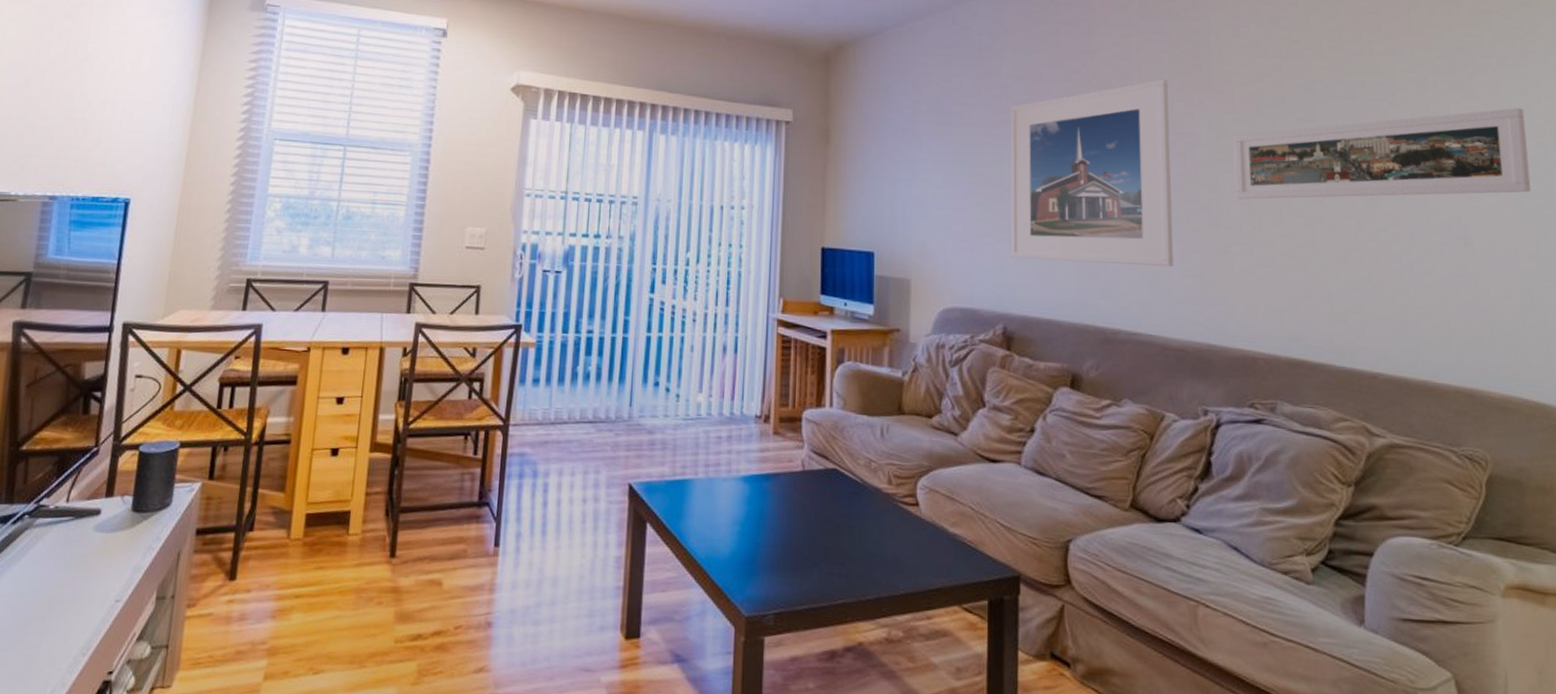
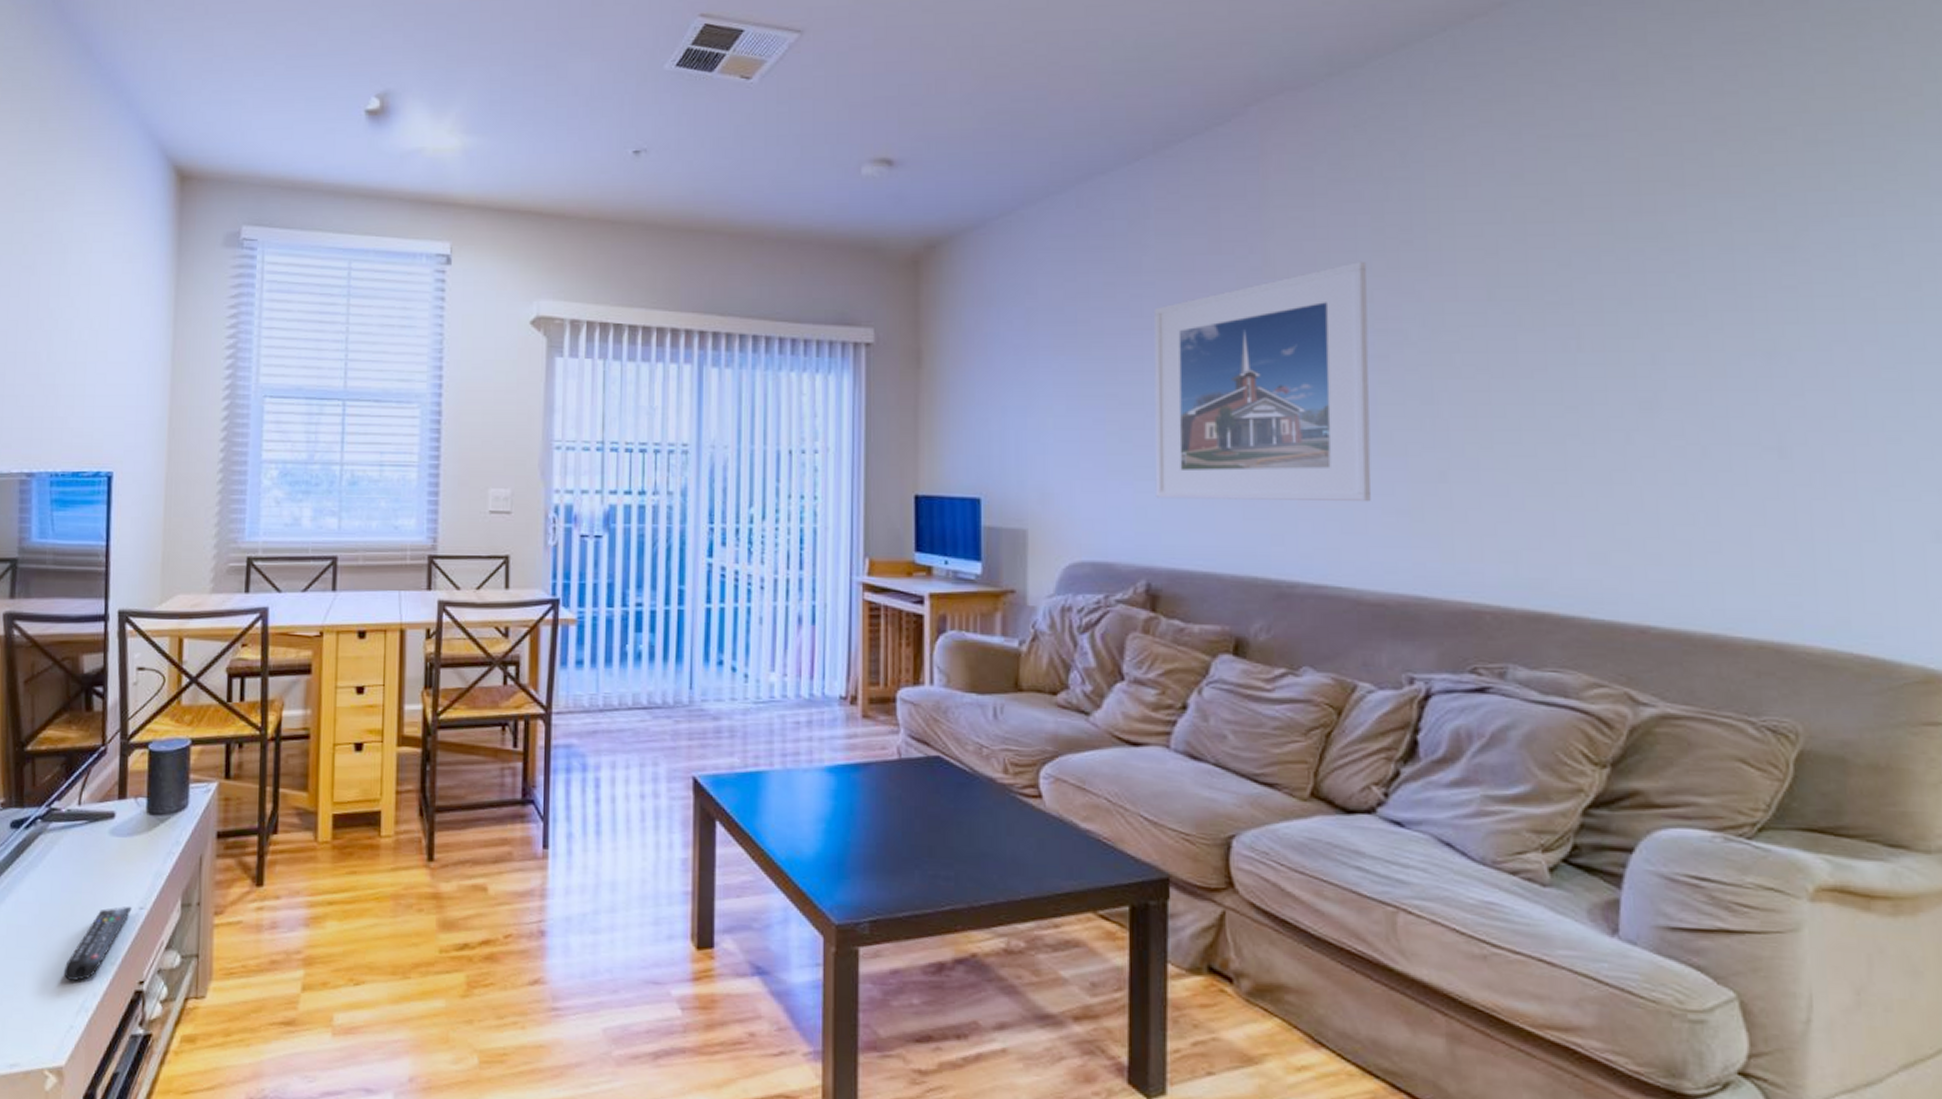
remote control: none [34,598,108,672] -> present [63,906,132,982]
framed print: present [1234,107,1531,200] -> none [1455,270,1881,412]

